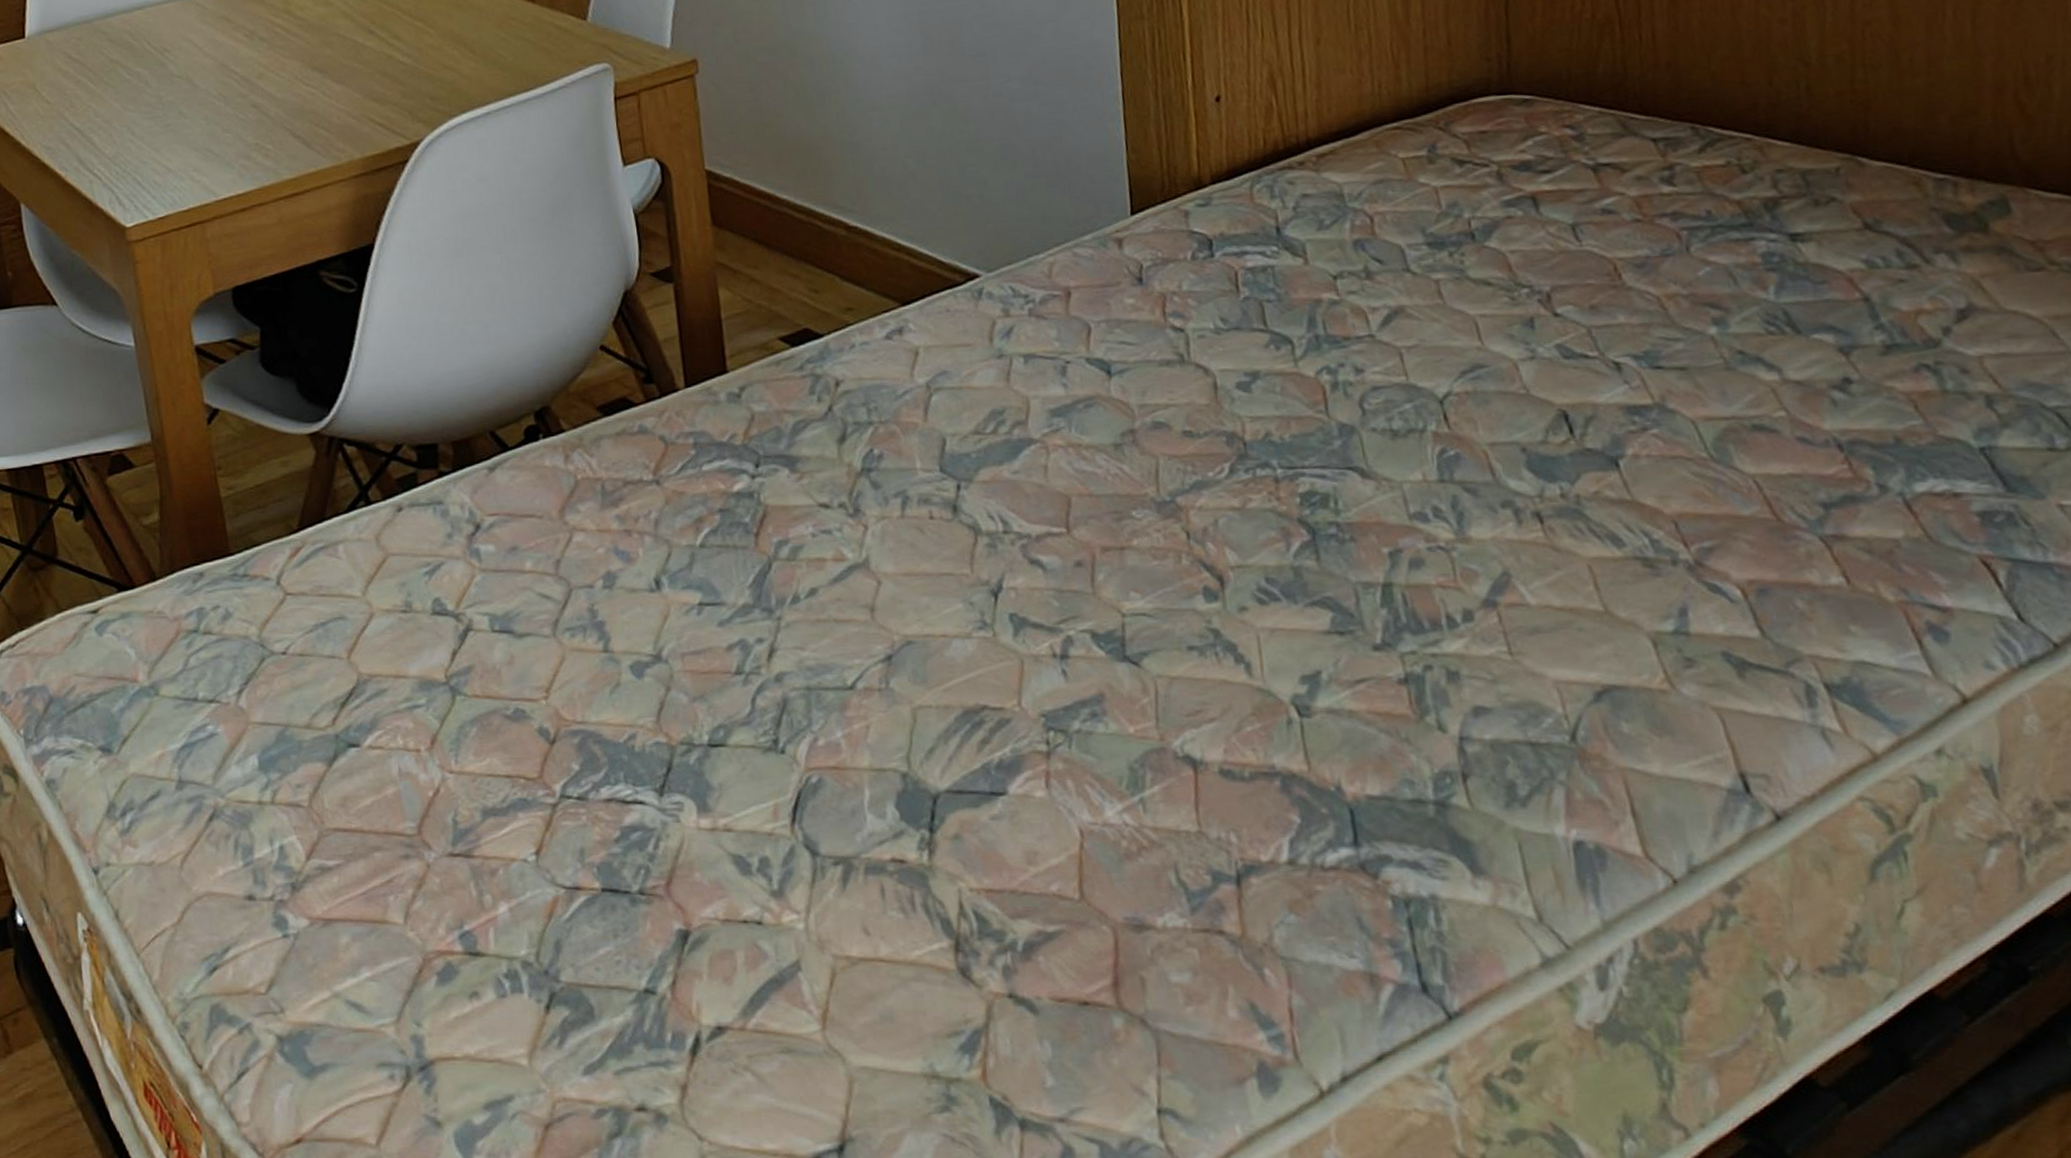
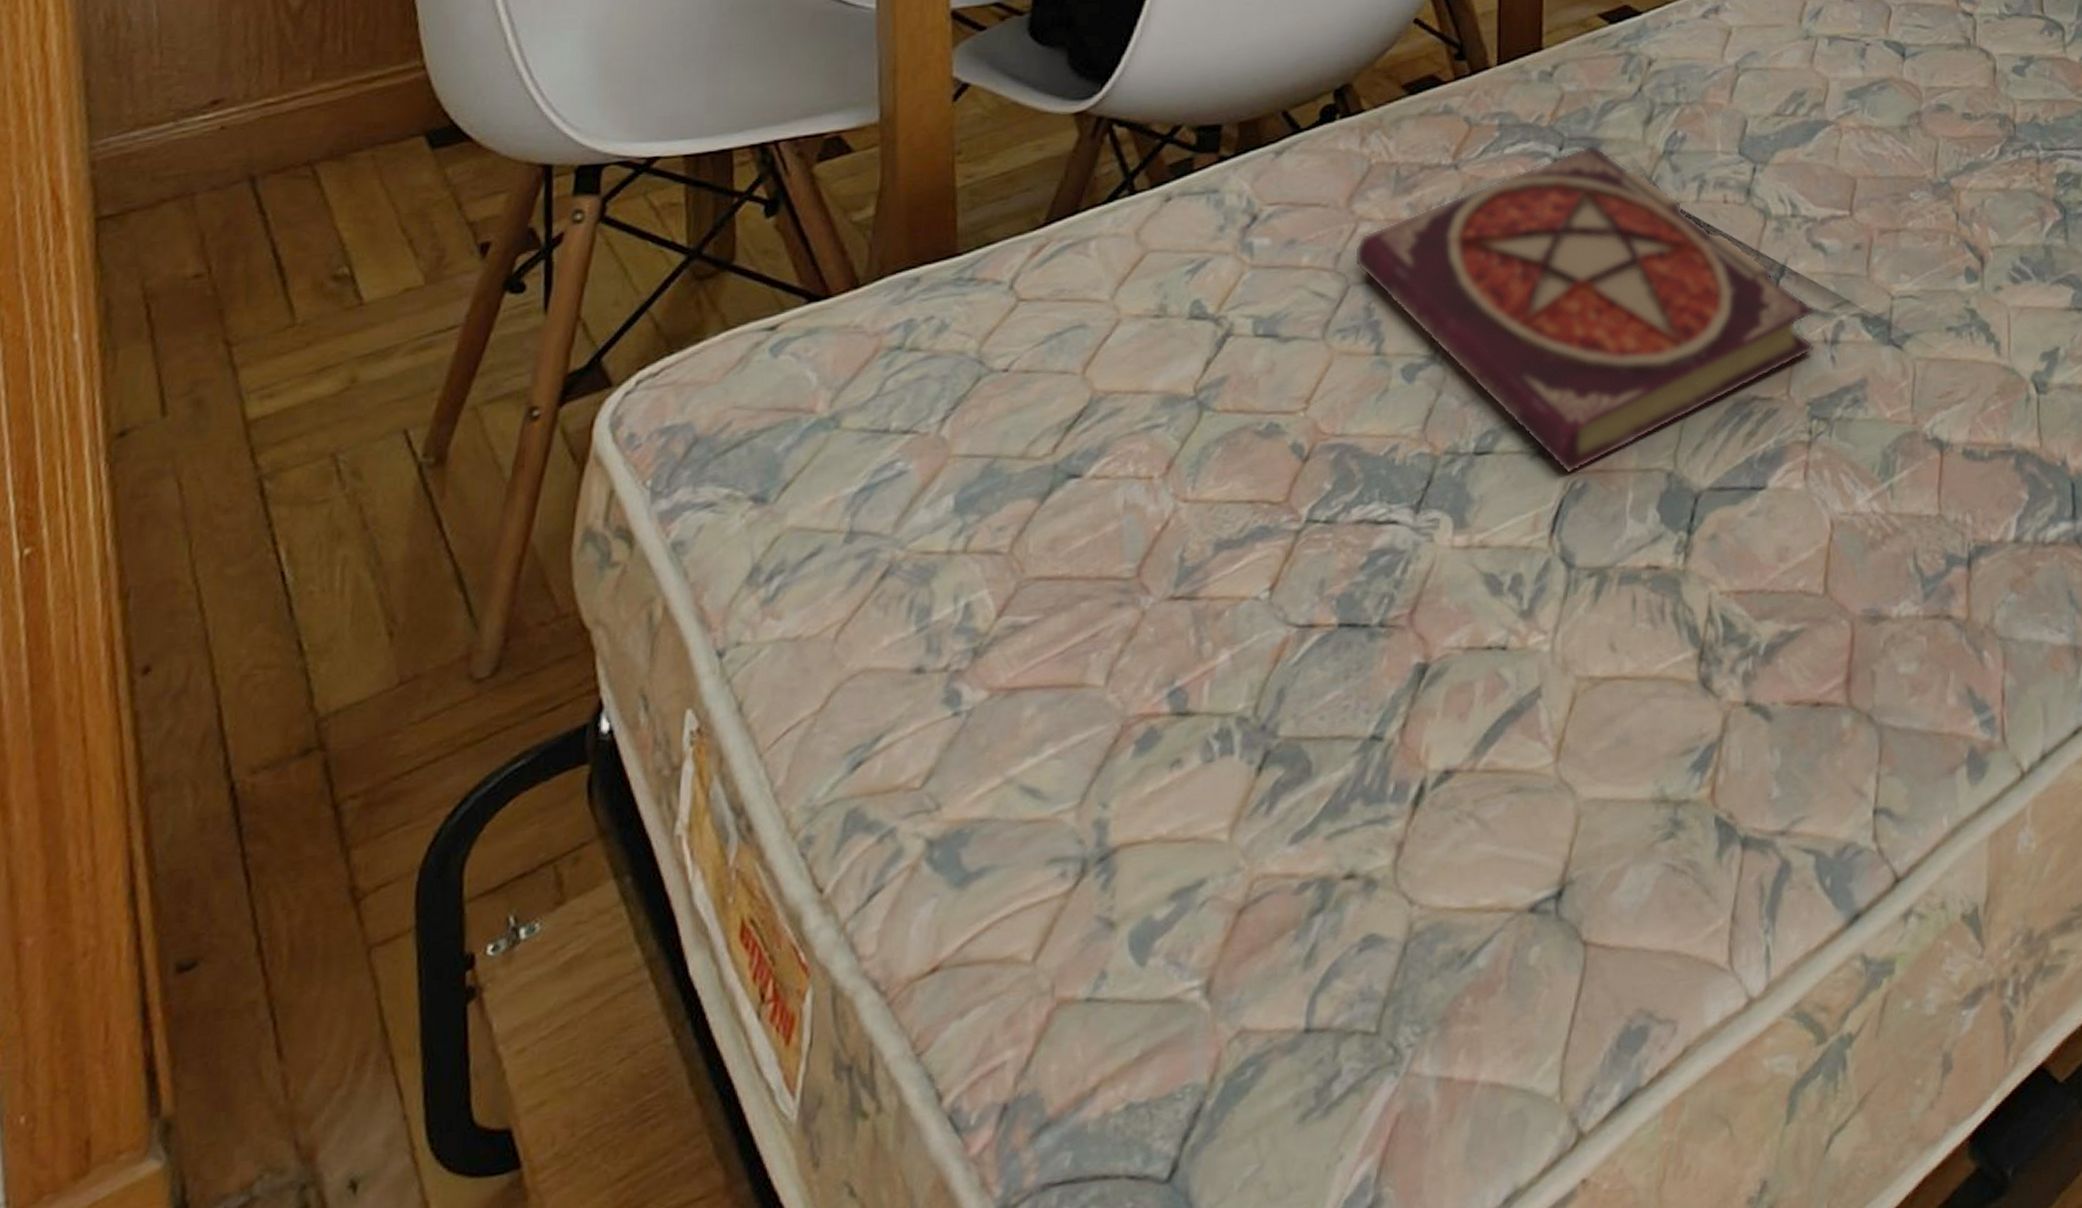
book: none [571,461,1044,769] -> present [1354,144,1815,474]

